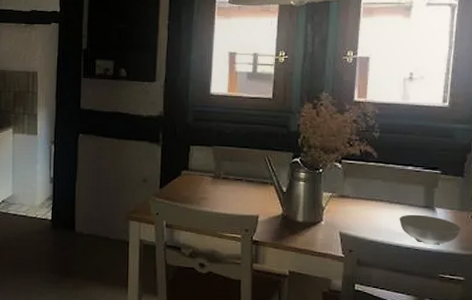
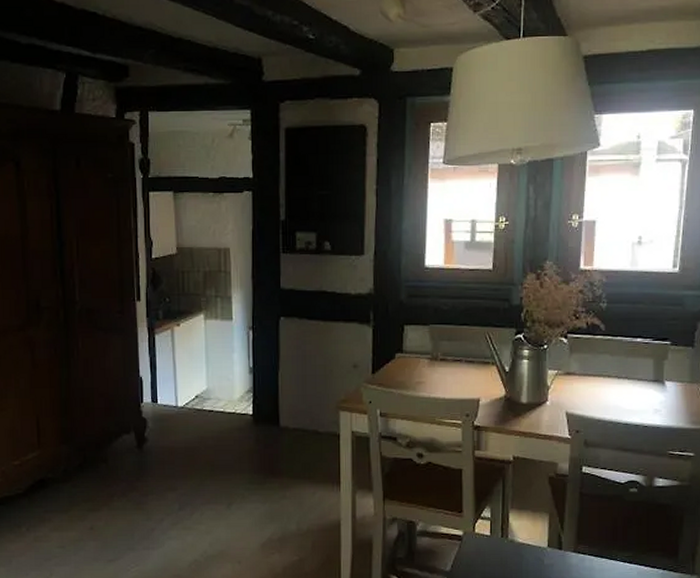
bowl: present [399,214,461,245] -> none [628,389,692,421]

